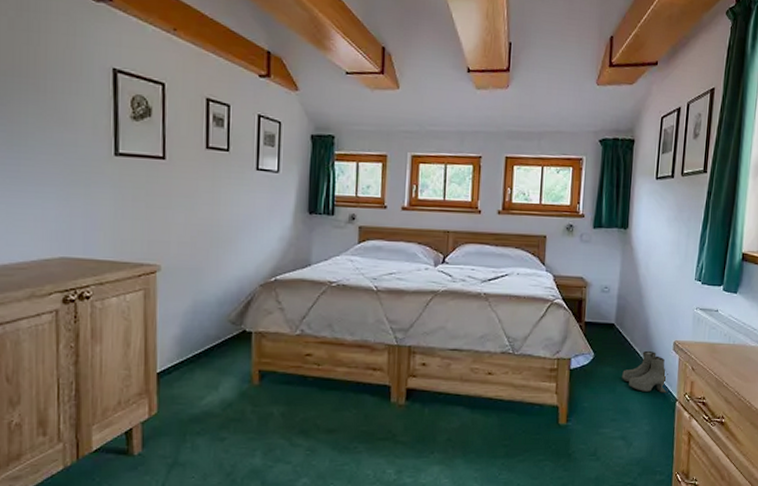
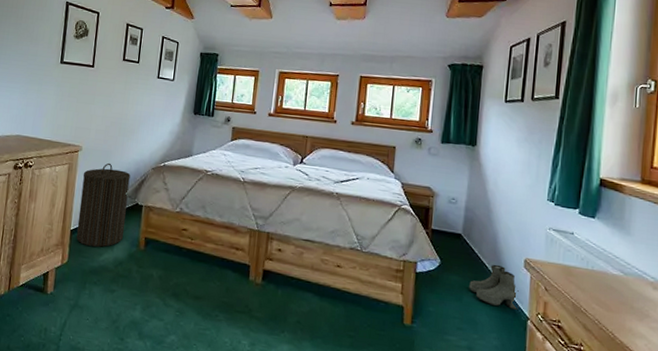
laundry hamper: none [165,283,232,391] -> present [76,163,131,247]

